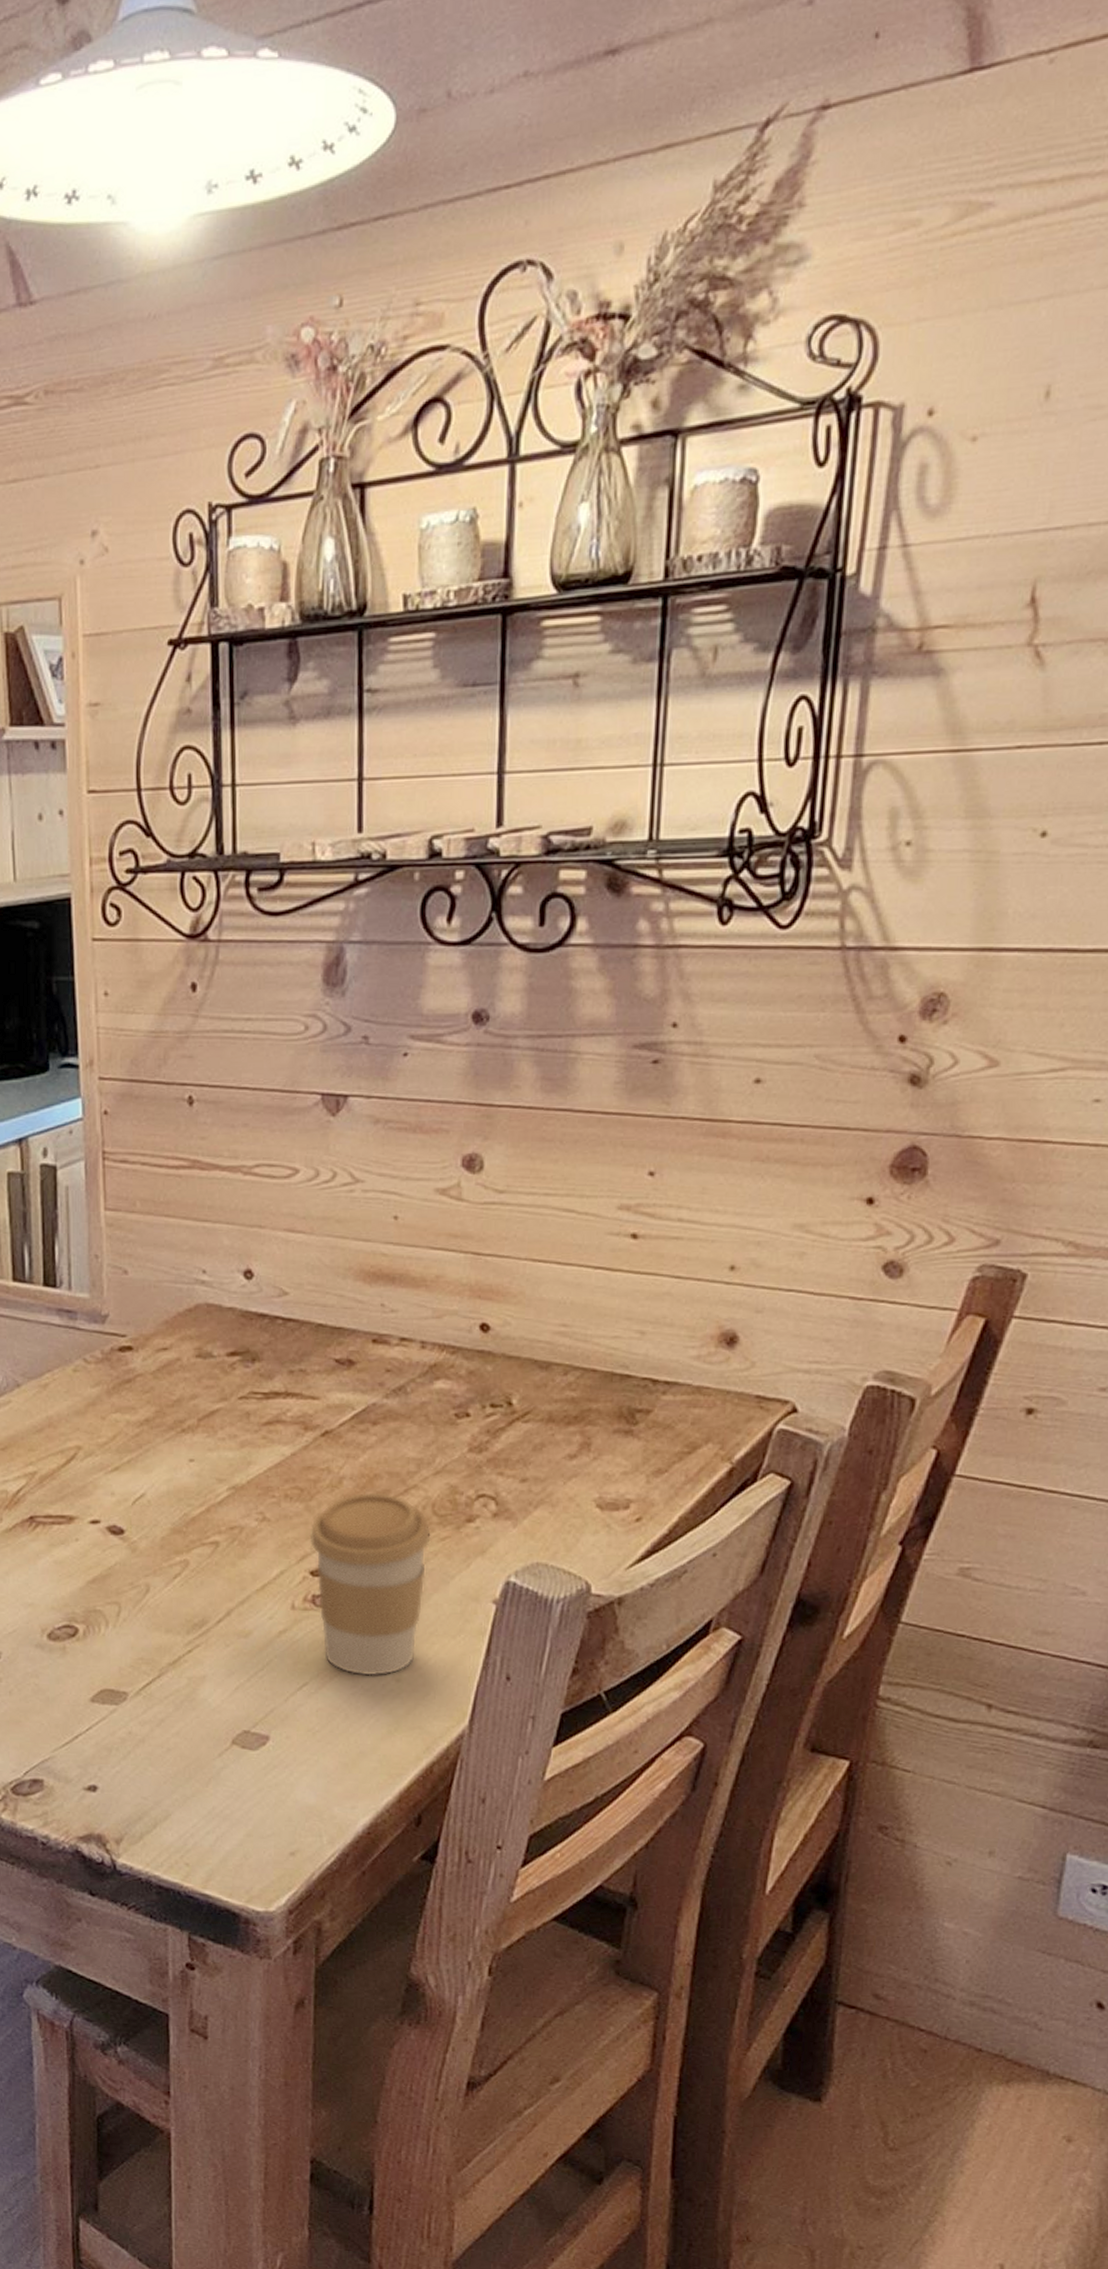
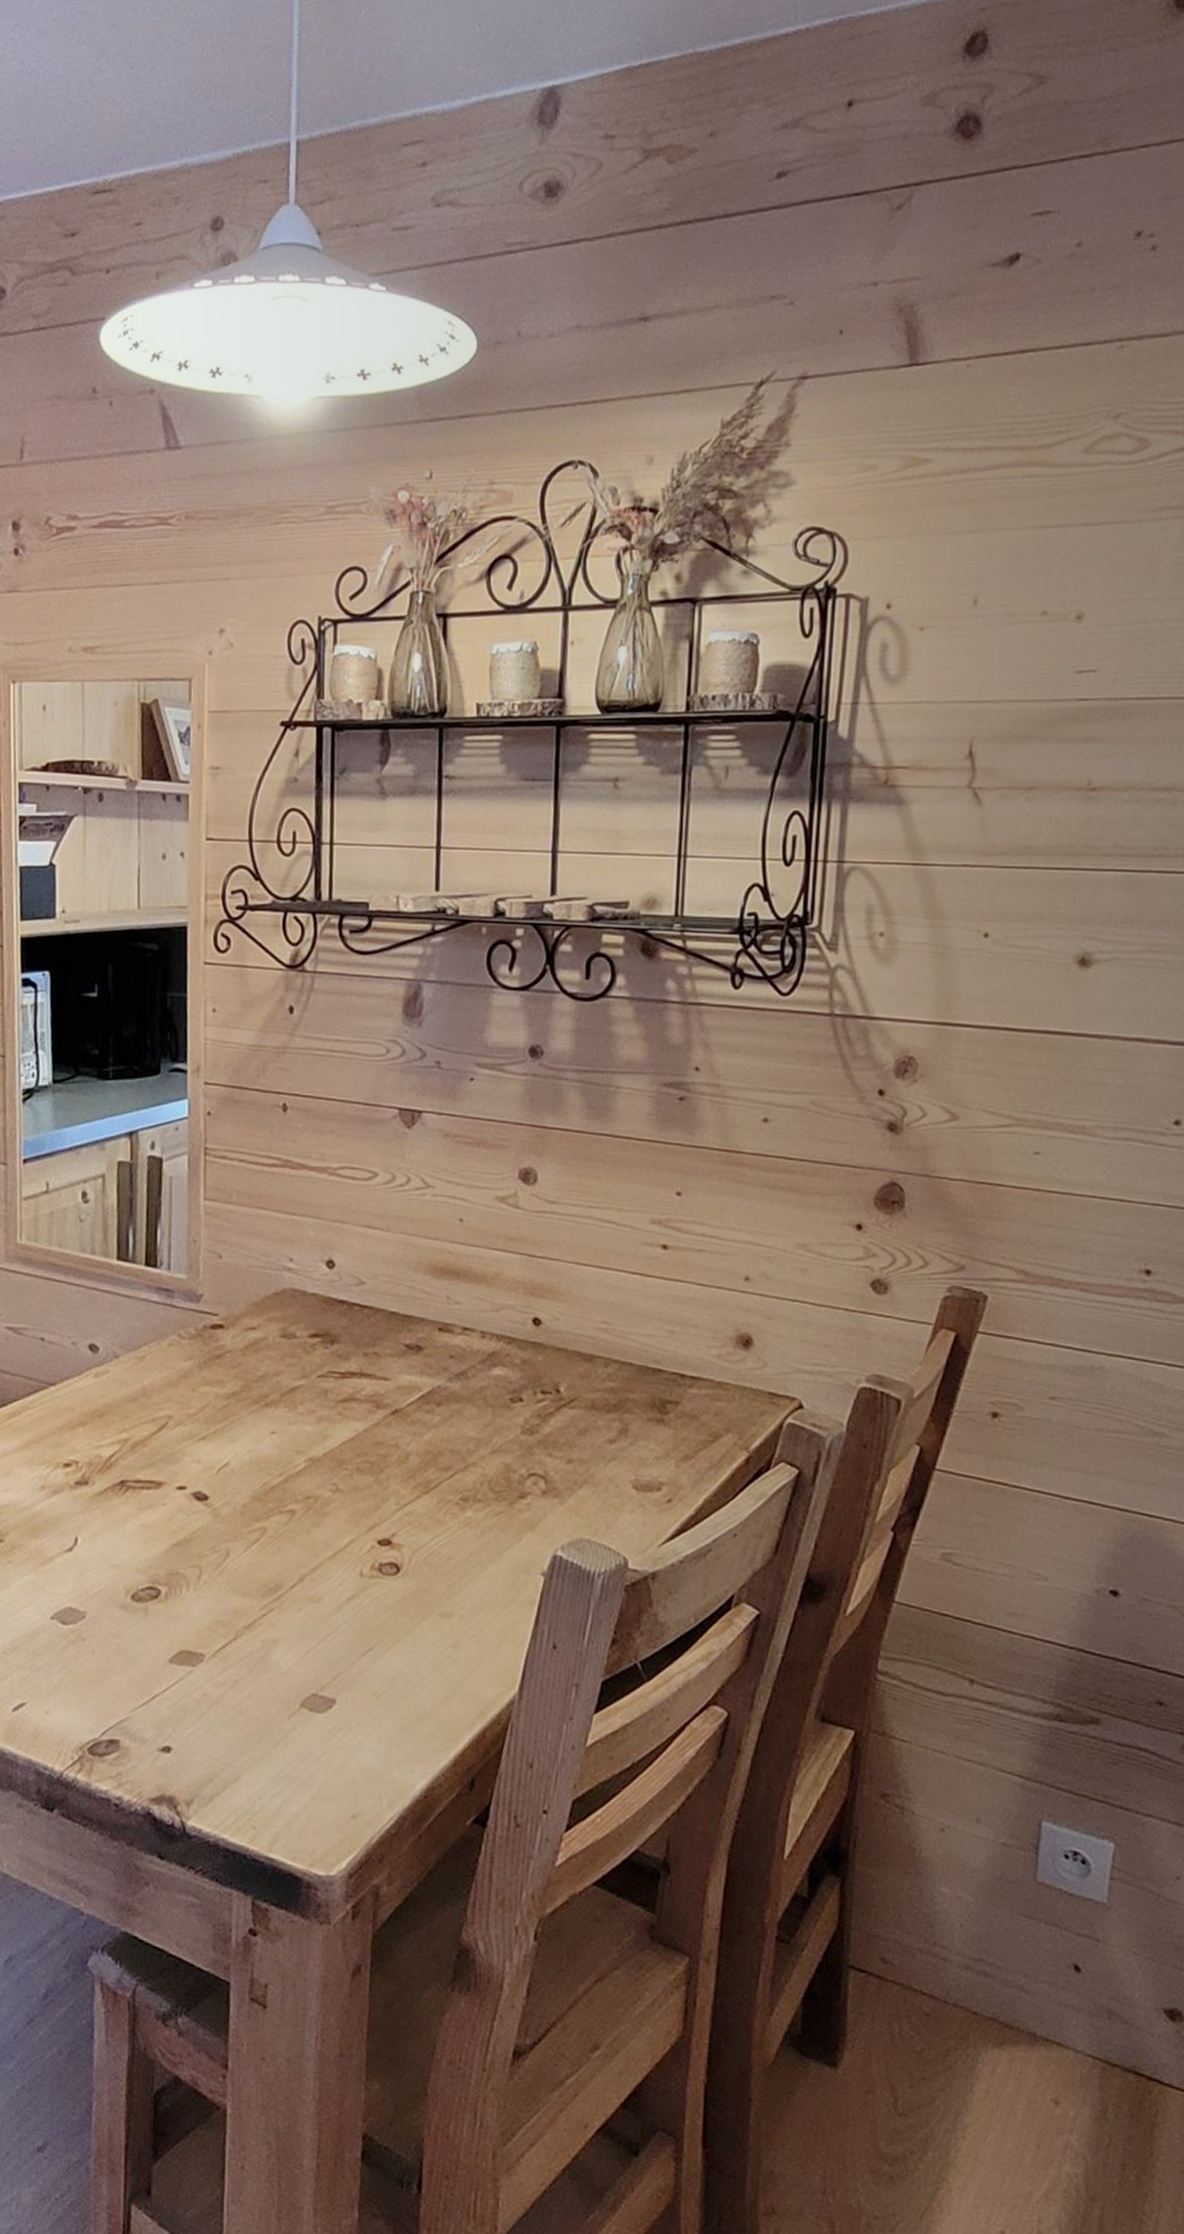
coffee cup: present [309,1492,432,1676] -> none [378,1467,488,1643]

